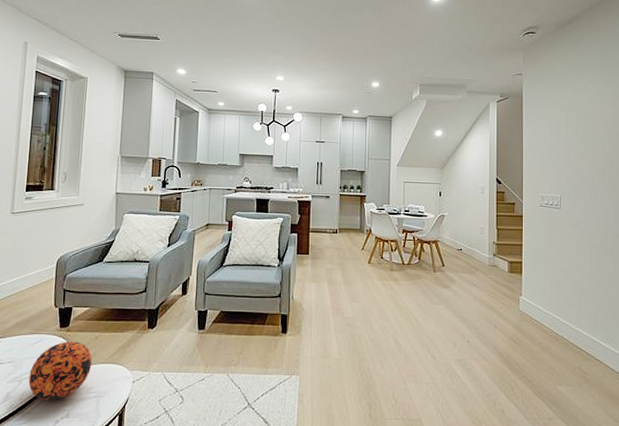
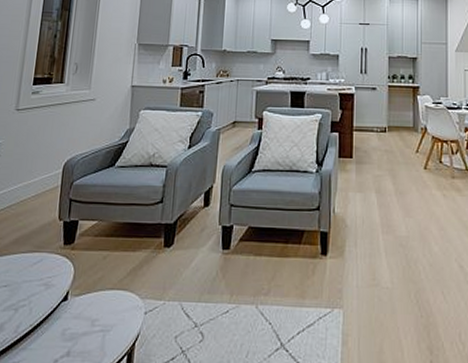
decorative ball: present [28,341,93,401] -> none [25,261,99,335]

